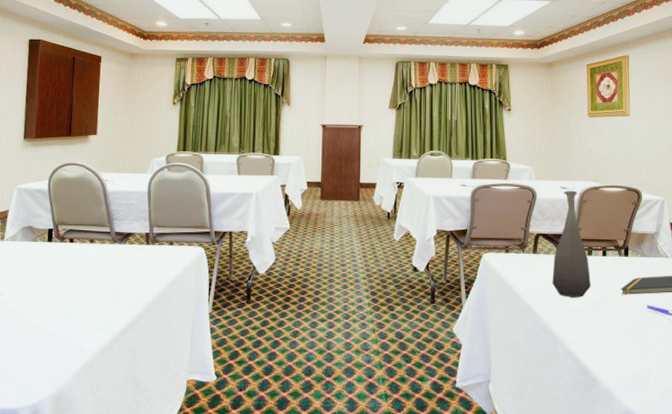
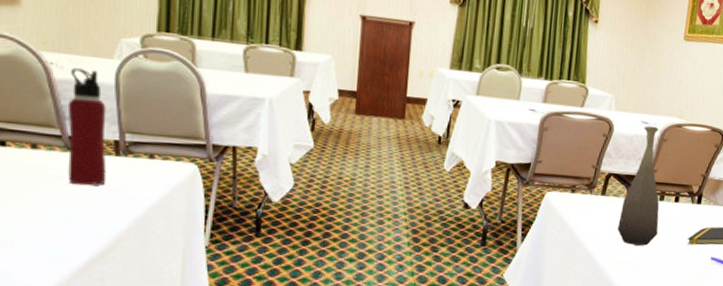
water bottle: none [113,182,141,269] -> present [67,68,107,186]

